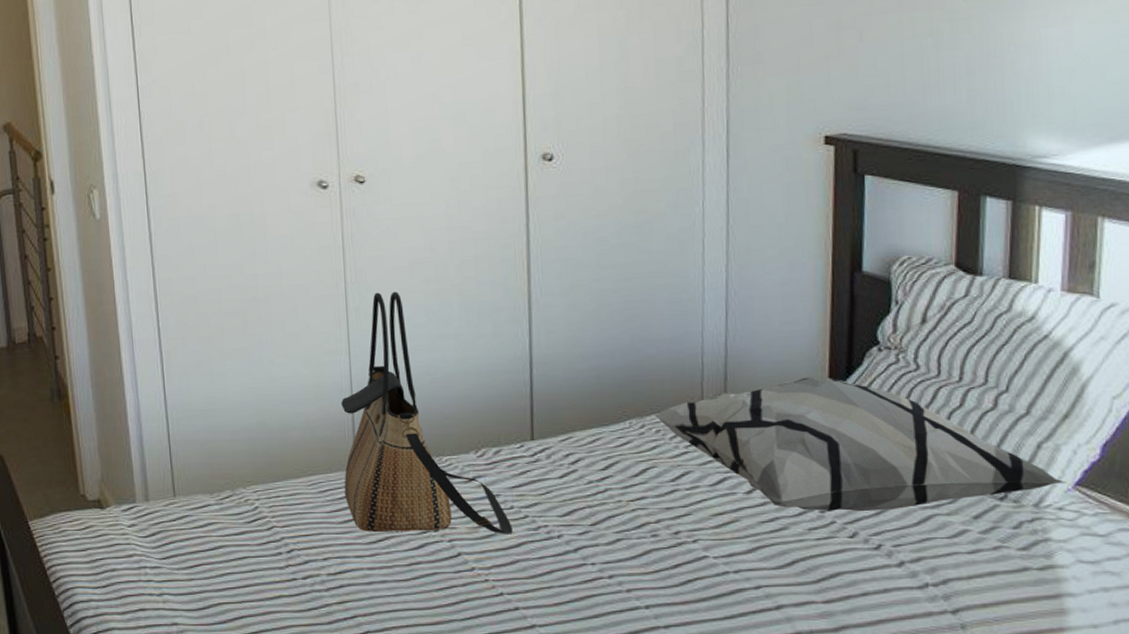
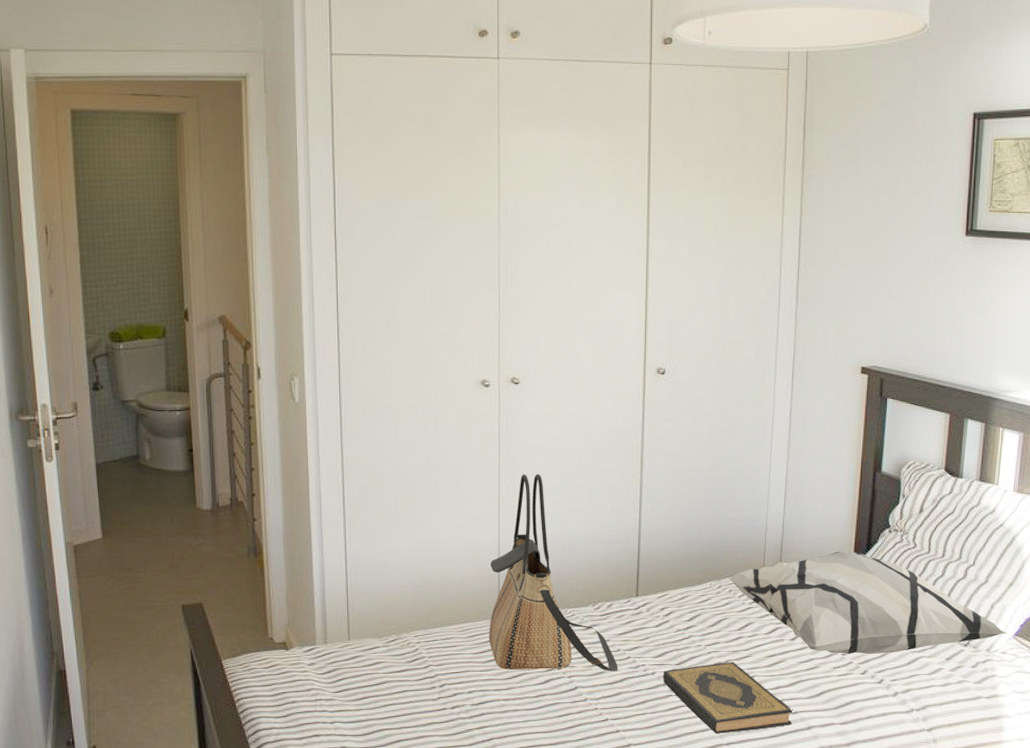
hardback book: none [572,521,754,613] -> present [662,661,793,734]

